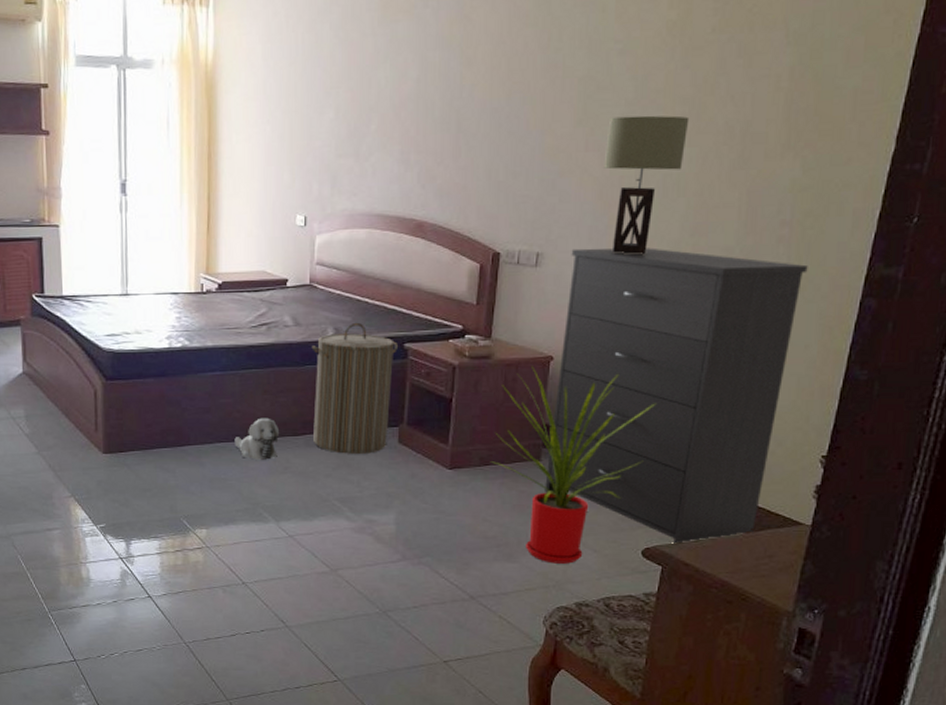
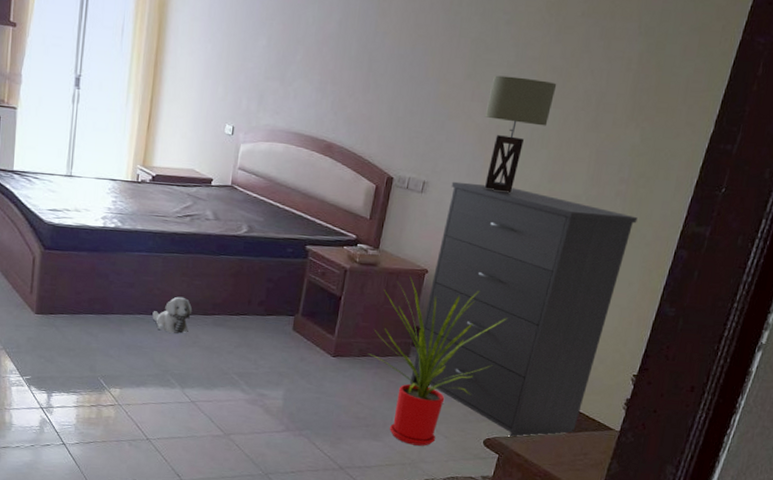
laundry hamper: present [311,322,399,454] -> none [221,222,302,337]

